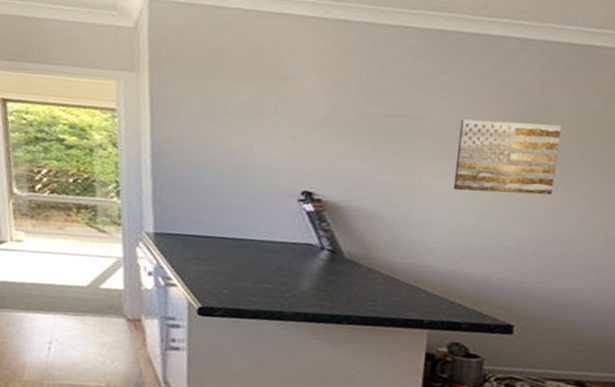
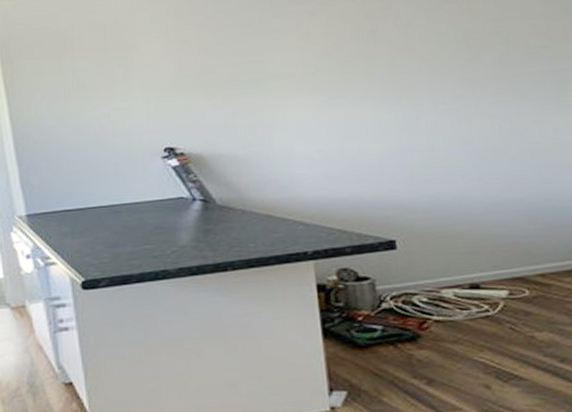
wall art: present [453,119,561,195] -> none [300,44,400,121]

